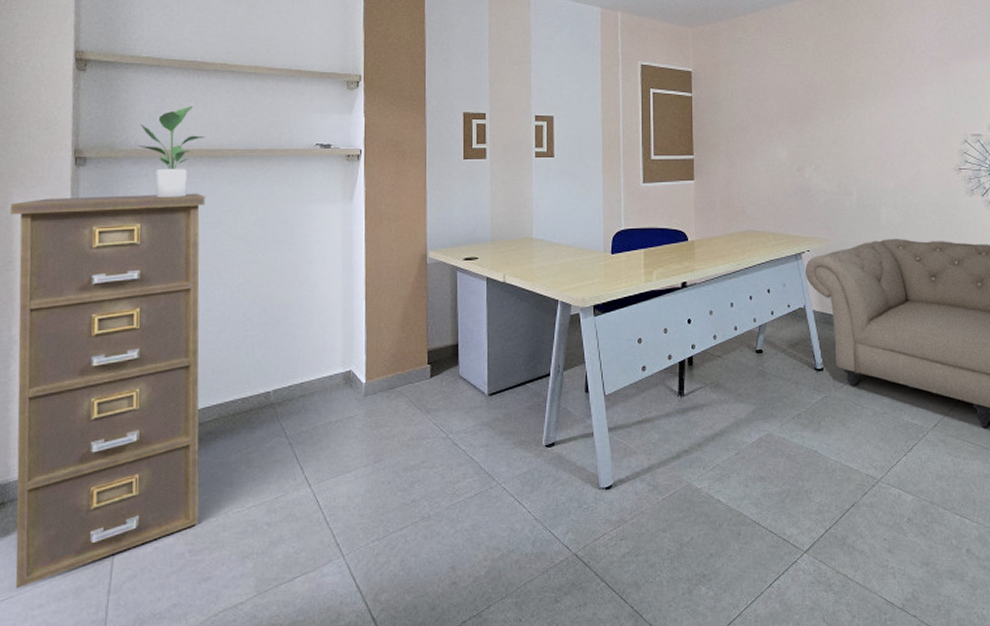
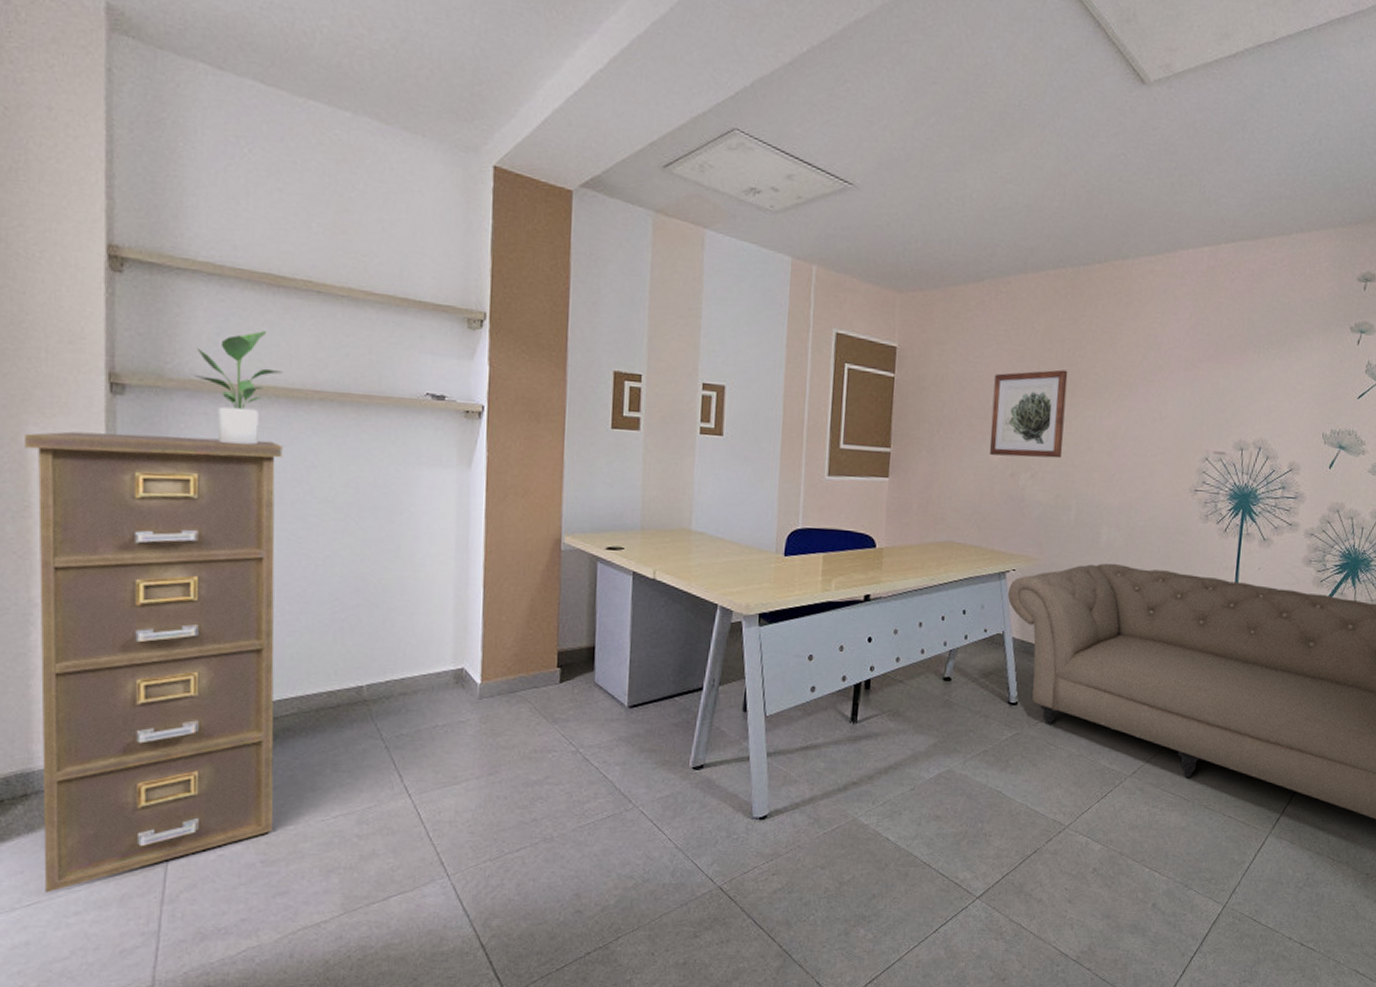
wall art: none [776,77,840,155] -> present [989,369,1068,459]

